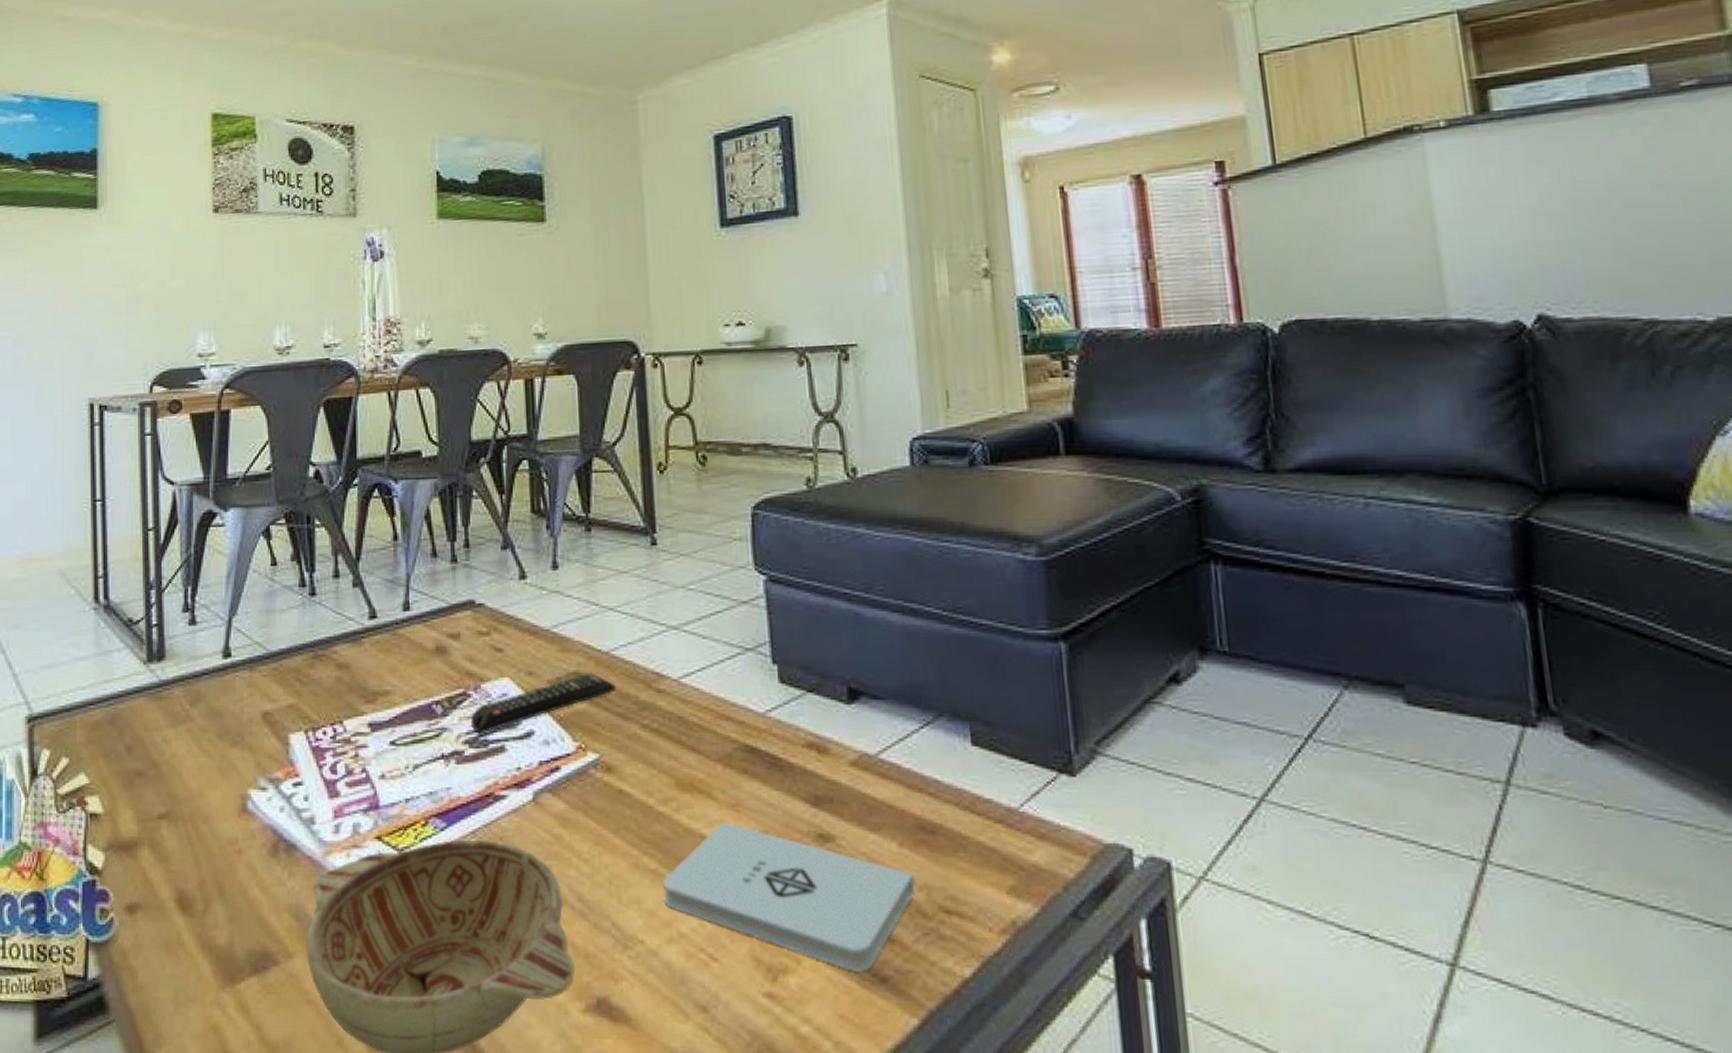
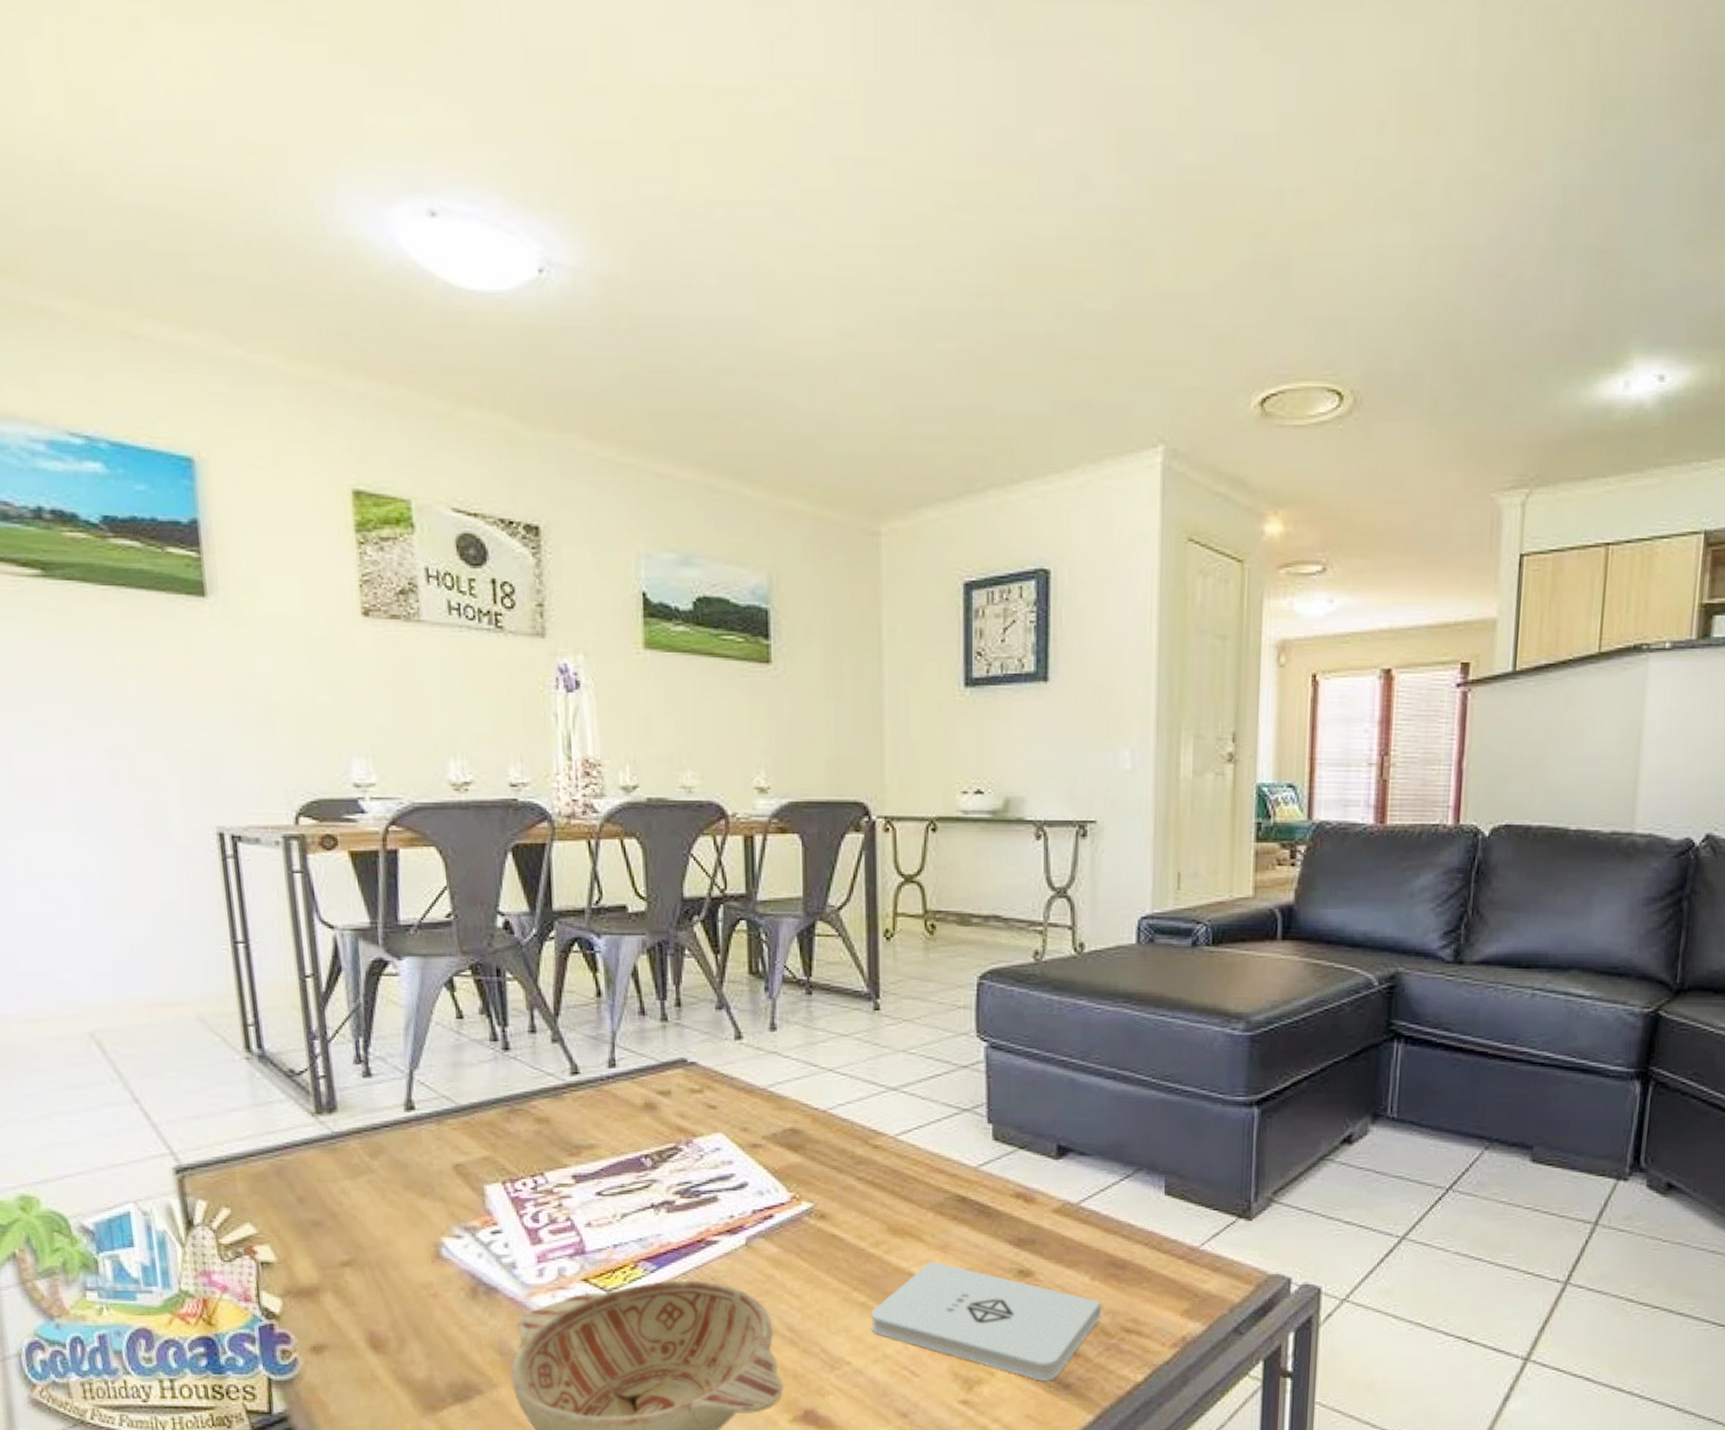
remote control: present [470,673,616,734] -> none [681,1129,832,1185]

